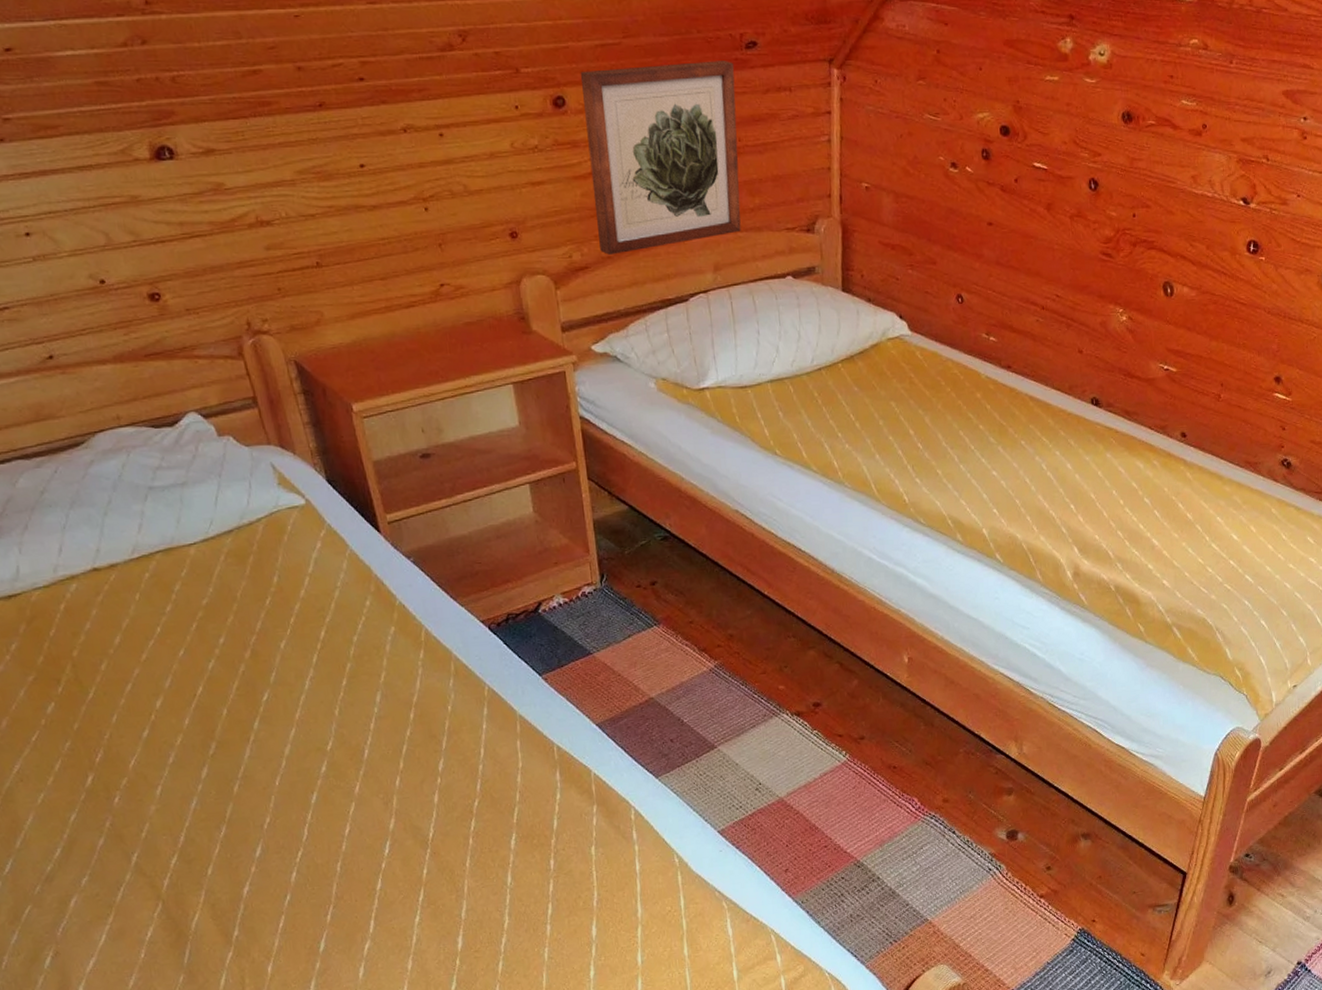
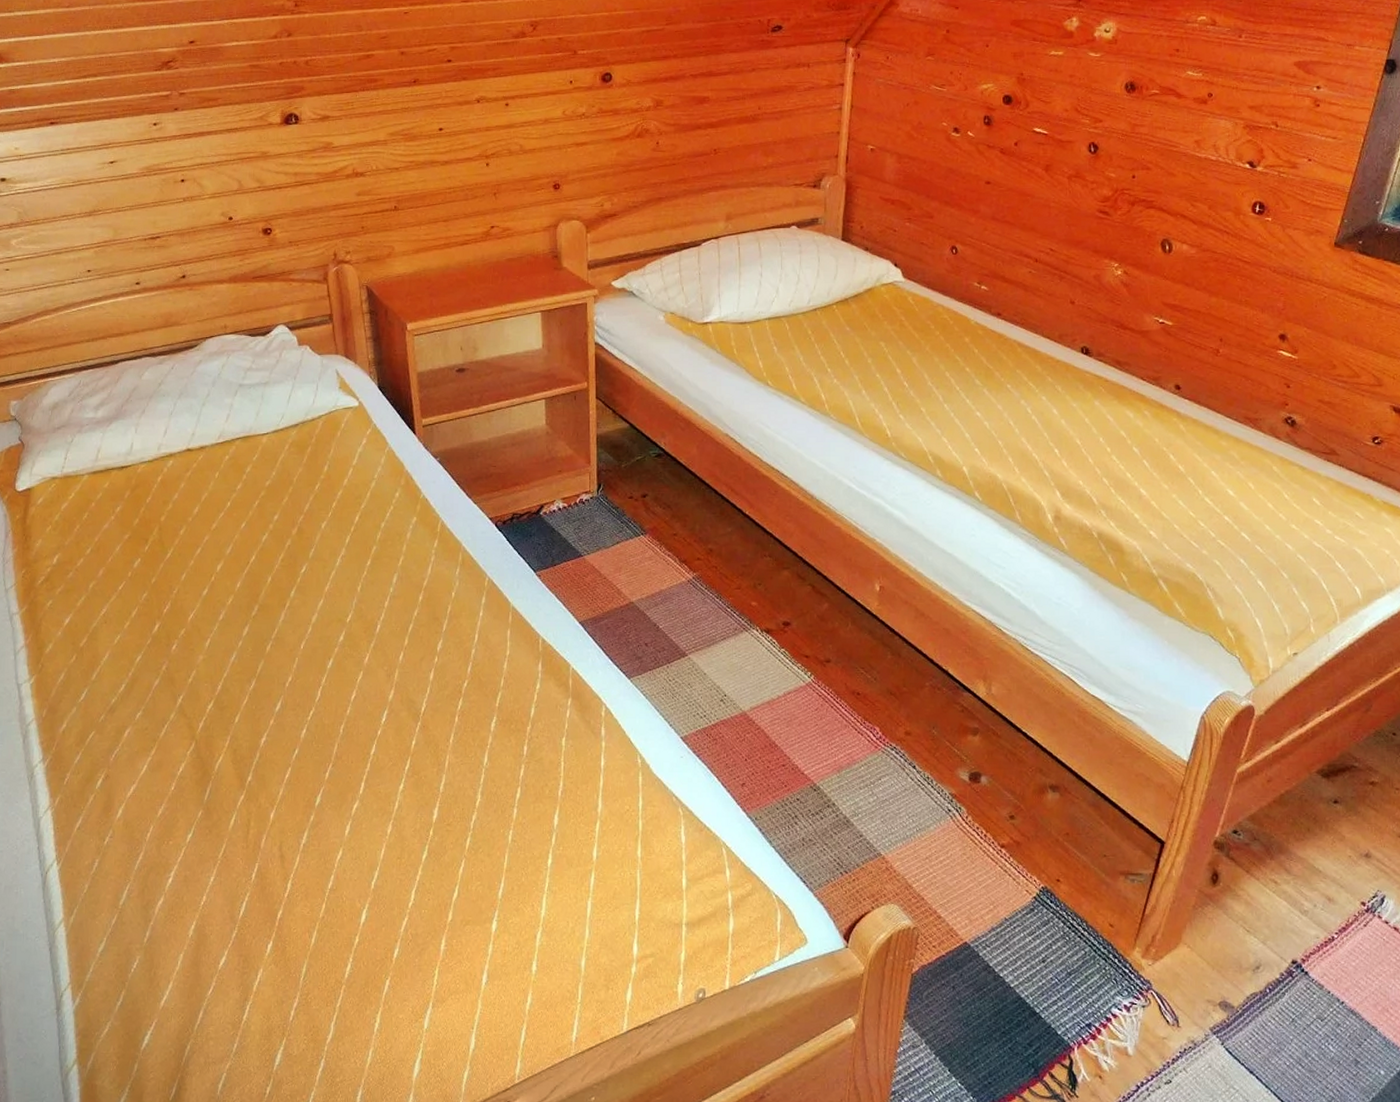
wall art: present [580,61,741,255] -> none [627,42,760,204]

